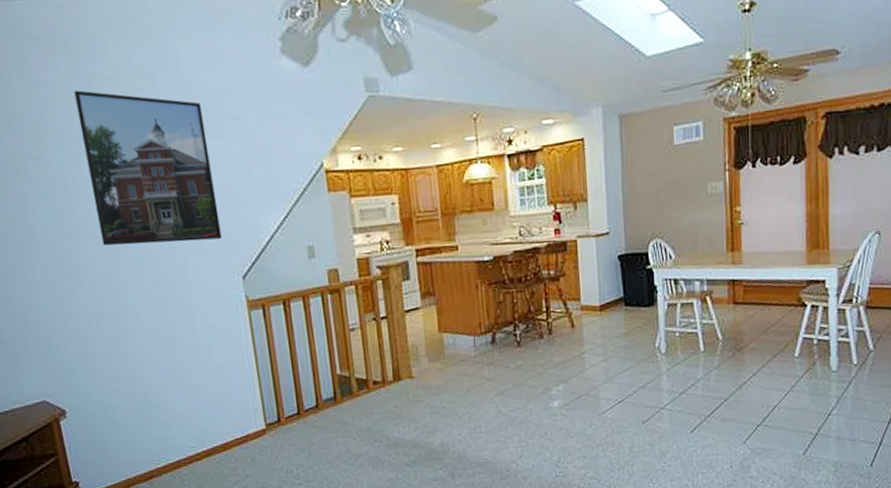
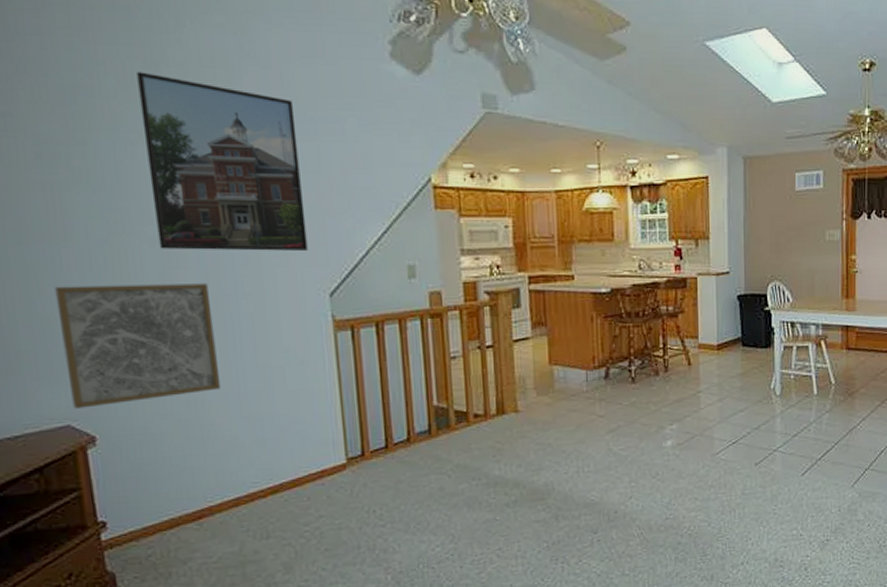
wall art: none [25,273,160,387] -> present [55,283,221,409]

